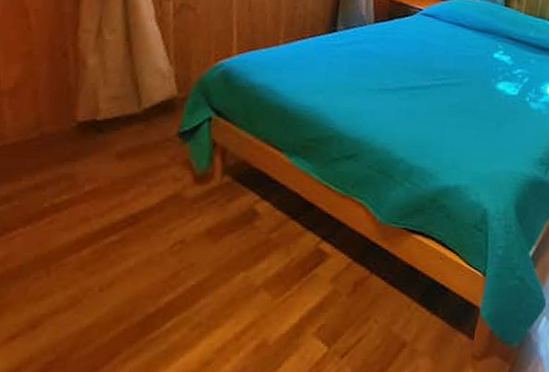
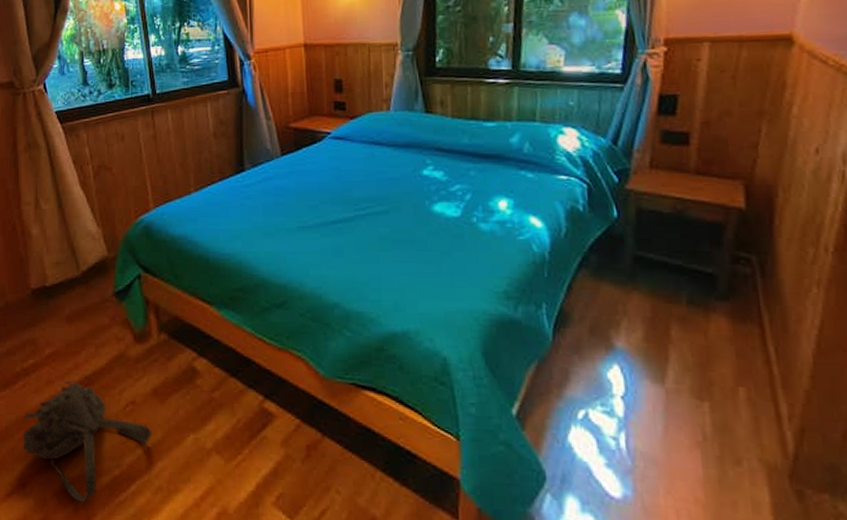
backpack: none [40,218,199,341] -> present [23,380,152,502]

